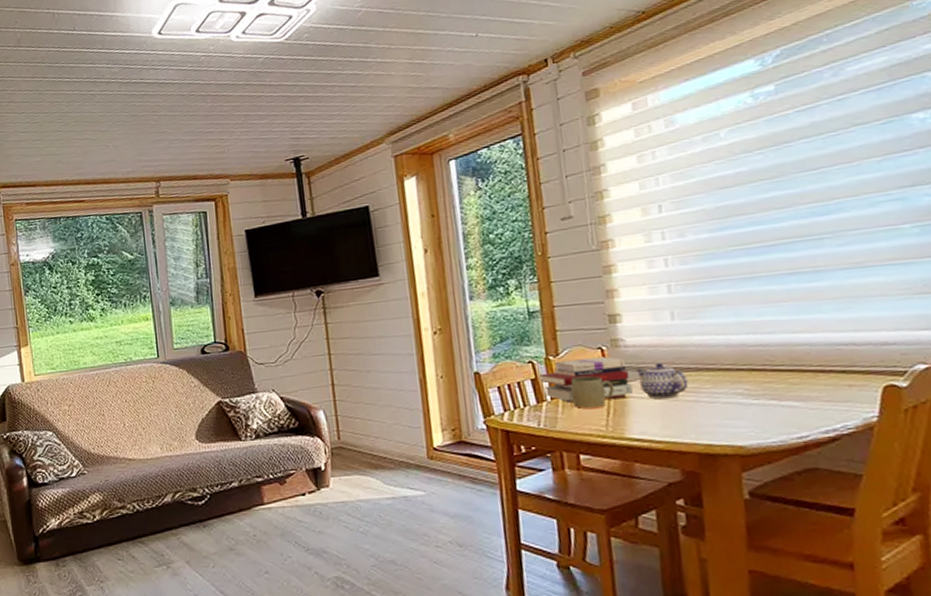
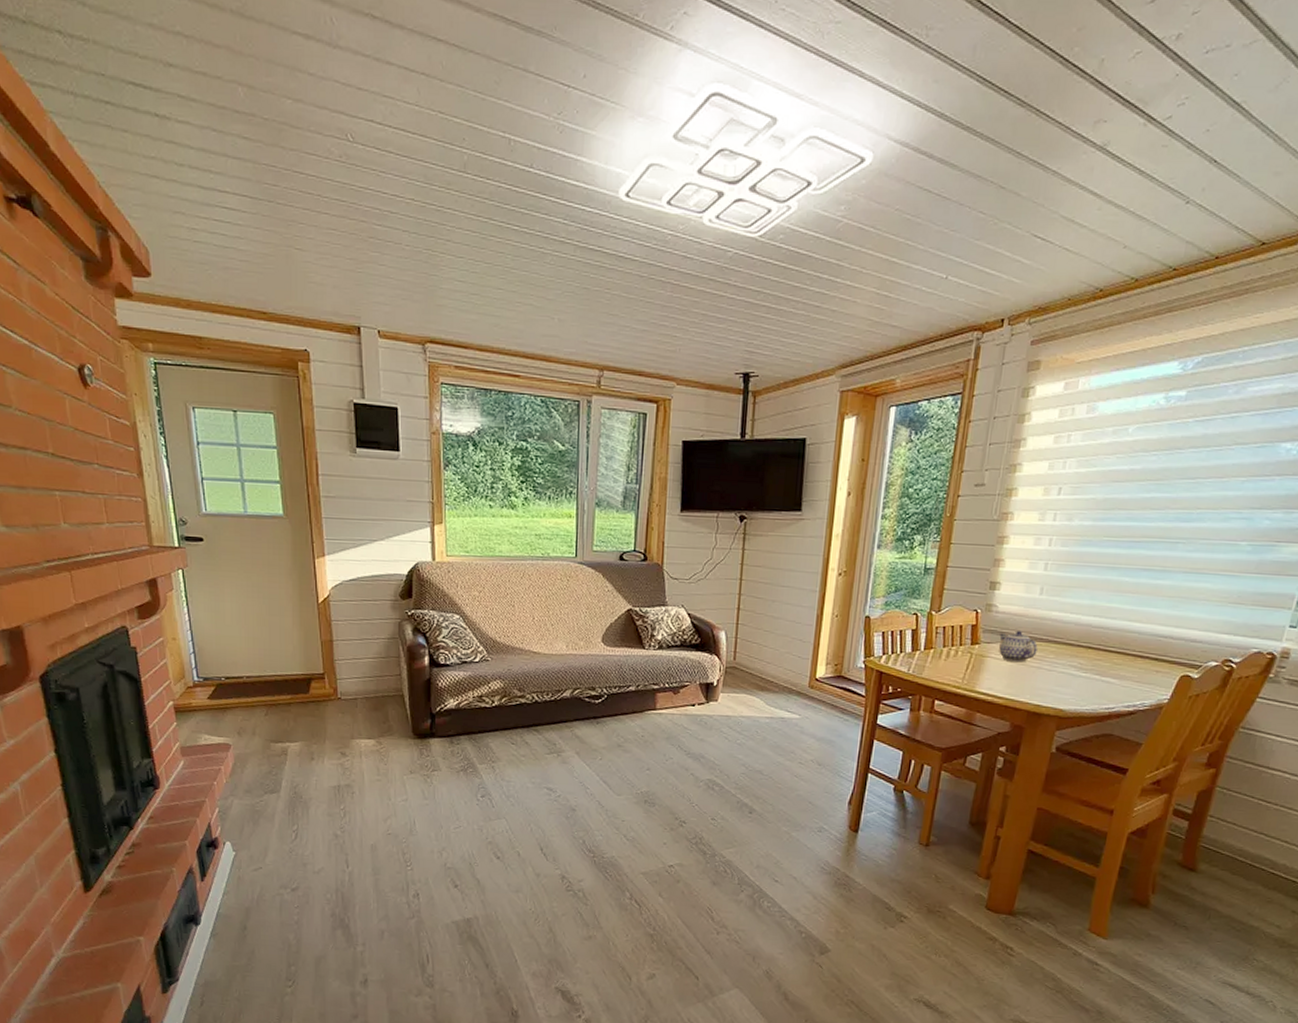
books: present [538,356,633,403] -> none [918,616,992,658]
mug: present [570,375,615,410] -> none [941,632,978,663]

